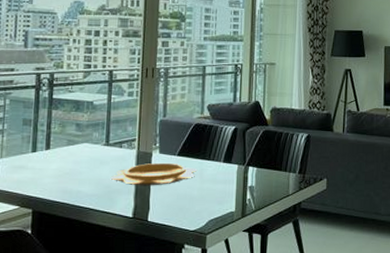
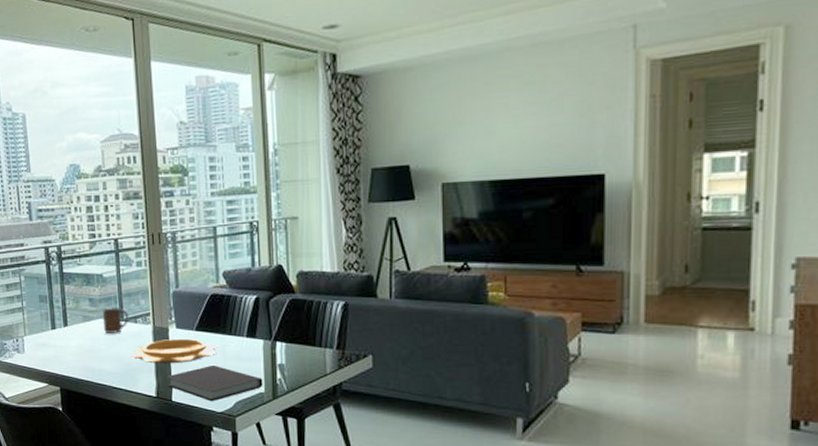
cup: none [88,133,115,157] -> present [103,307,129,333]
notebook: none [143,188,235,221] -> present [166,366,263,402]

